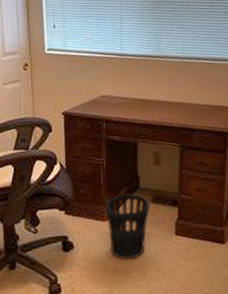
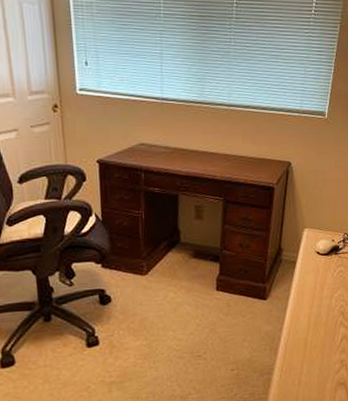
wastebasket: present [104,193,151,260] -> none [143,248,191,314]

